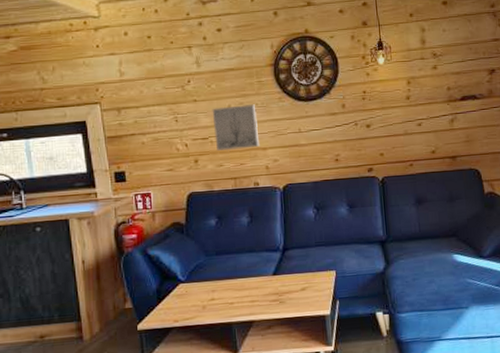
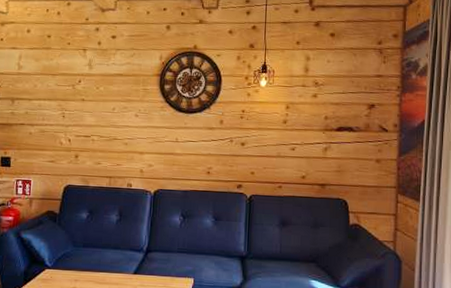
wall art: present [212,104,260,151] -> none [96,108,138,151]

